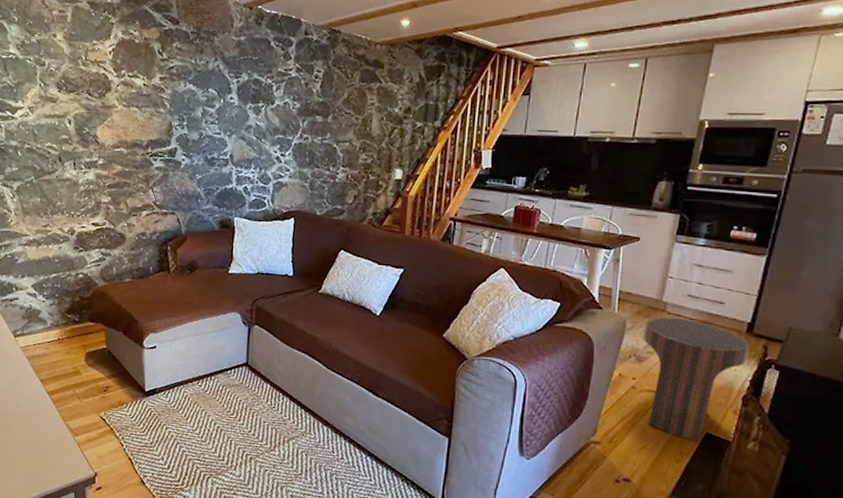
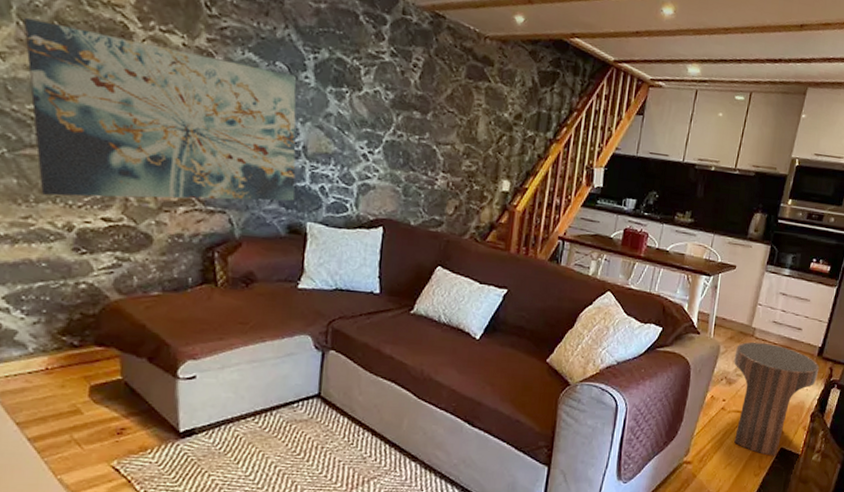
wall art: none [44,80,225,209] -> present [24,17,297,201]

